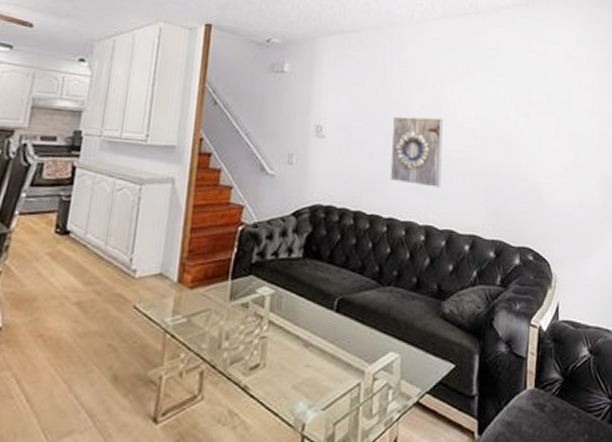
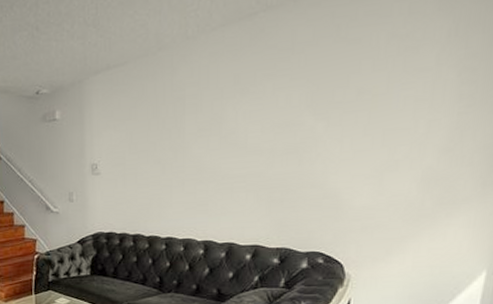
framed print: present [390,116,443,188] -> none [167,137,222,206]

